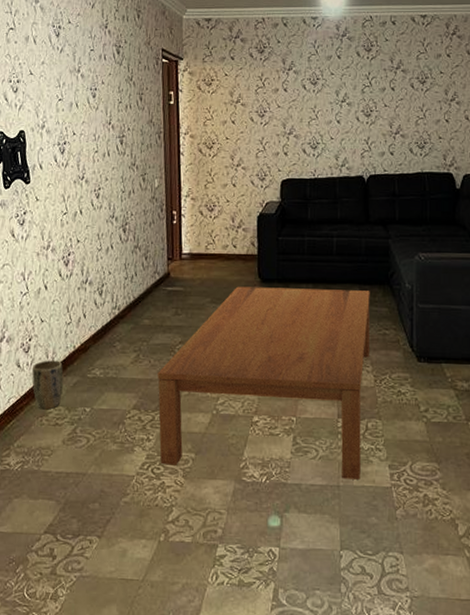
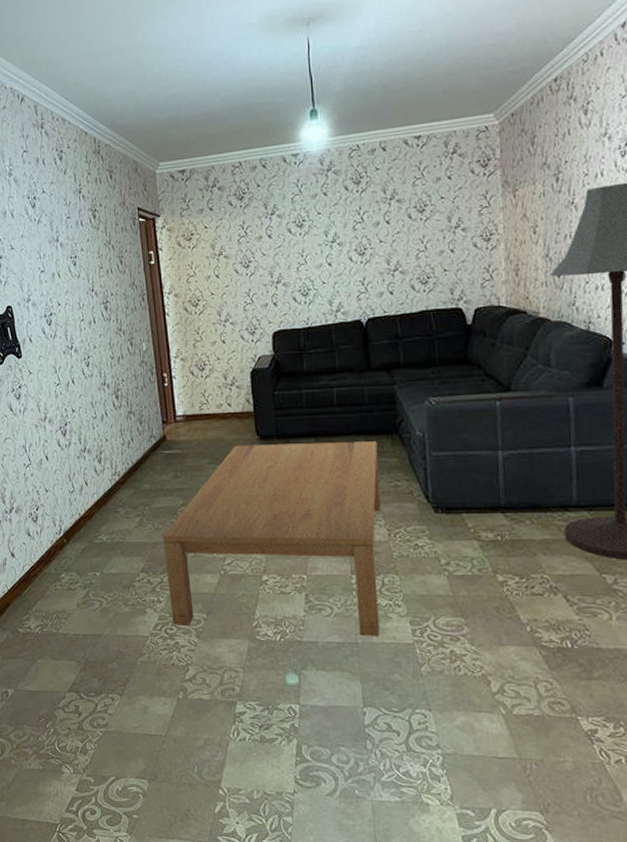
plant pot: present [31,360,64,410] -> none [41,528,73,576]

